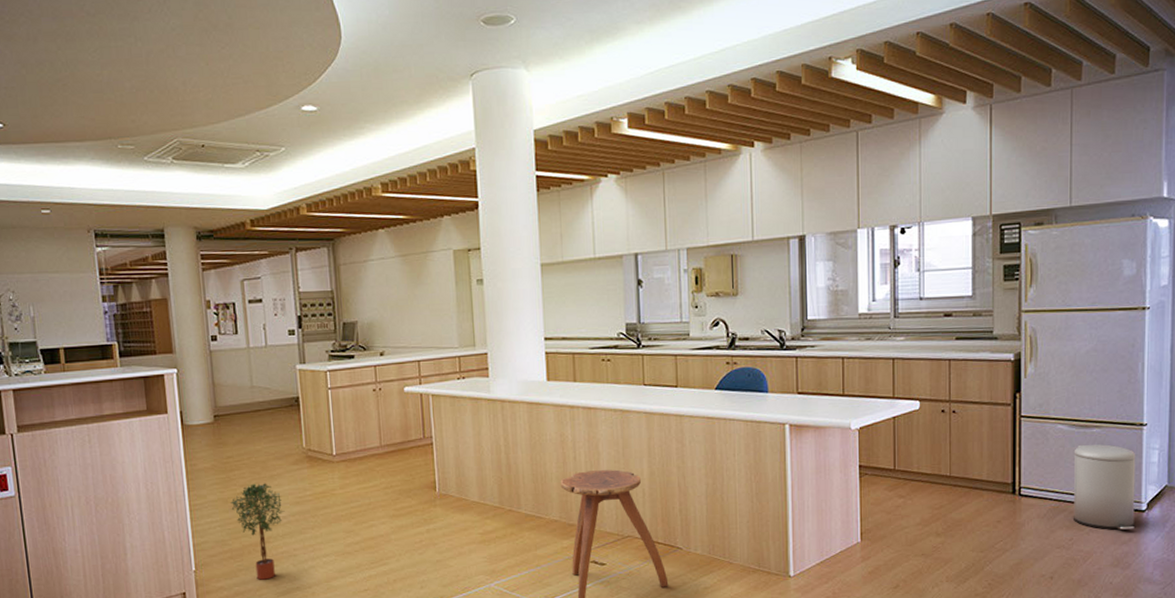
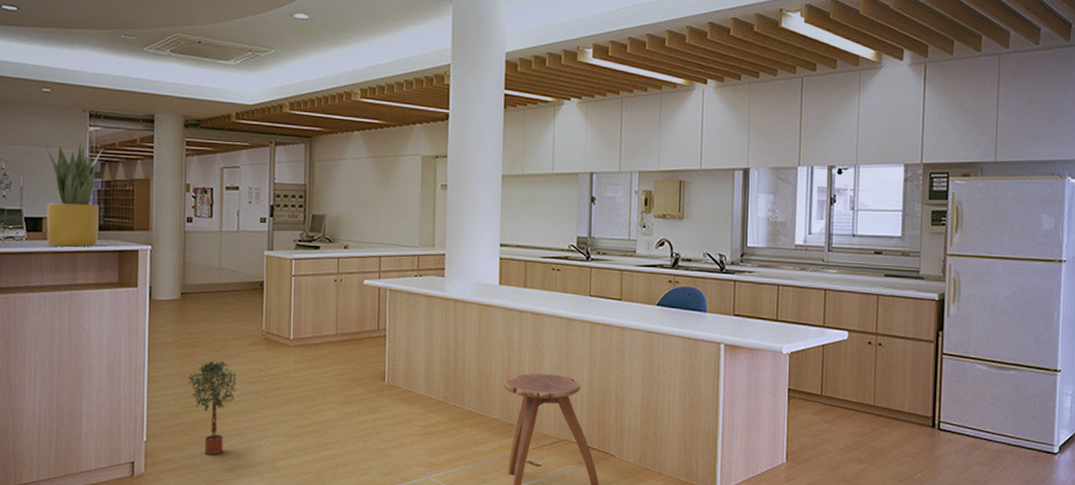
planter: none [51,265,120,378] -> present [44,142,103,247]
pedal bin: present [1073,444,1136,530] -> none [989,386,1050,470]

